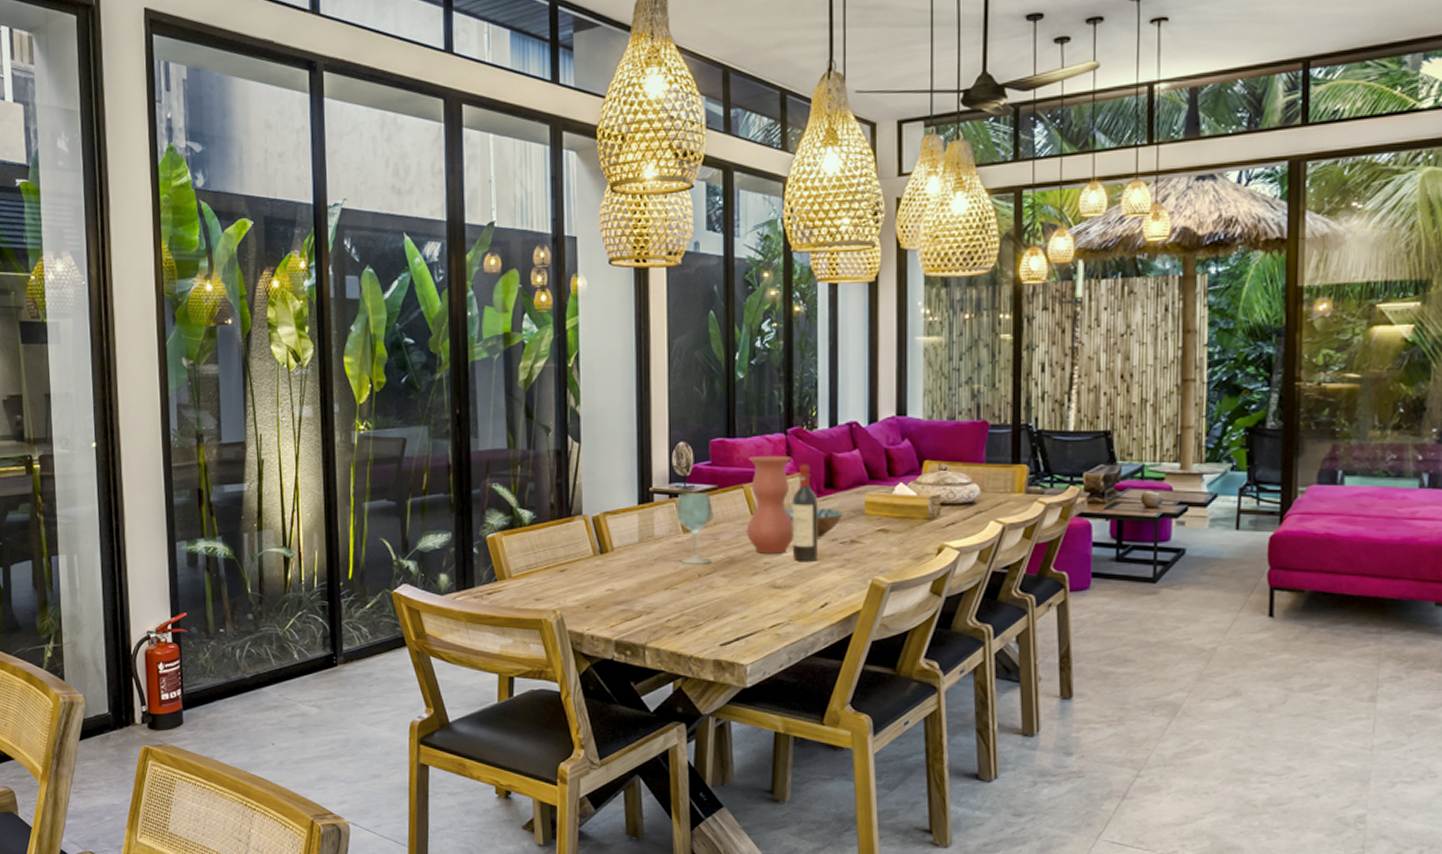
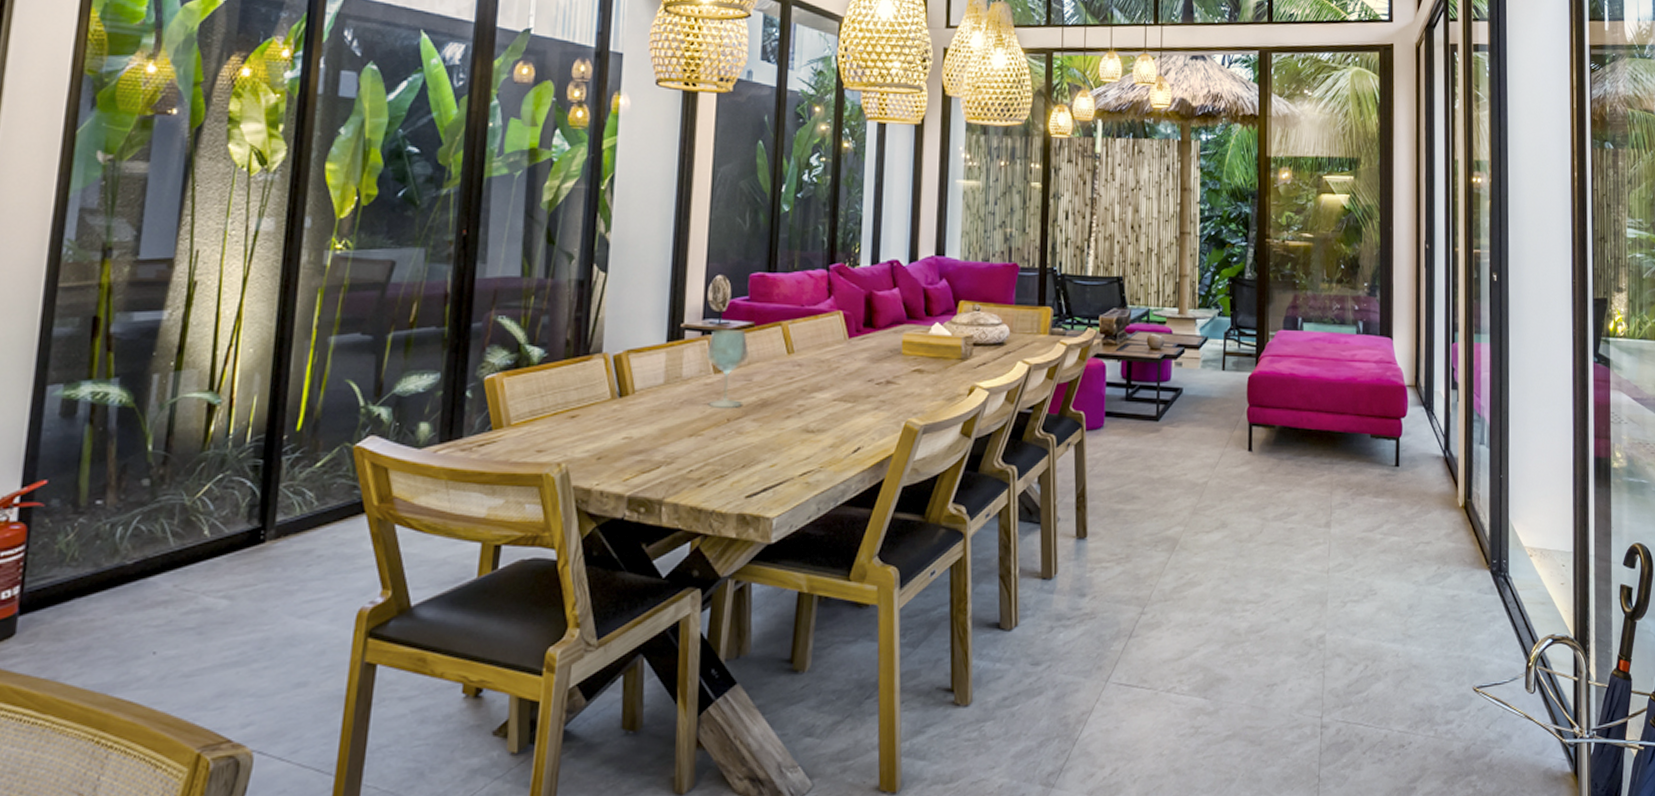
vase: present [746,455,793,554] -> none [781,291,833,395]
bowl: present [784,507,843,537] -> none [822,346,880,377]
wine bottle: present [792,464,819,561] -> none [827,301,856,403]

